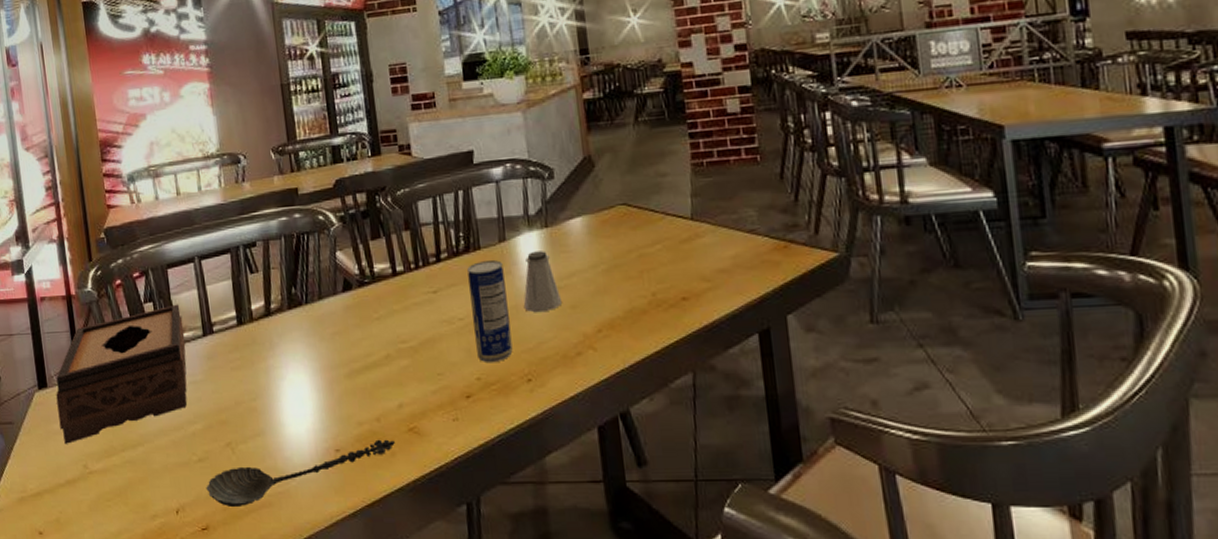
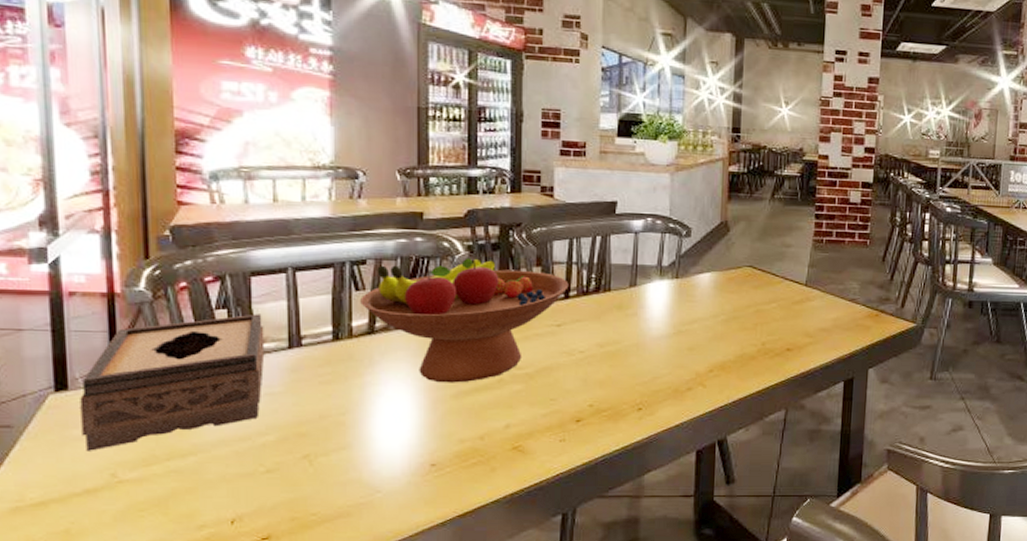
spoon: present [206,439,395,508] -> none [272,456,496,518]
fruit bowl: none [255,229,439,362] -> present [360,258,569,383]
beverage can: present [467,260,513,364] -> none [593,302,630,393]
saltshaker: present [523,251,563,313] -> none [644,298,682,352]

